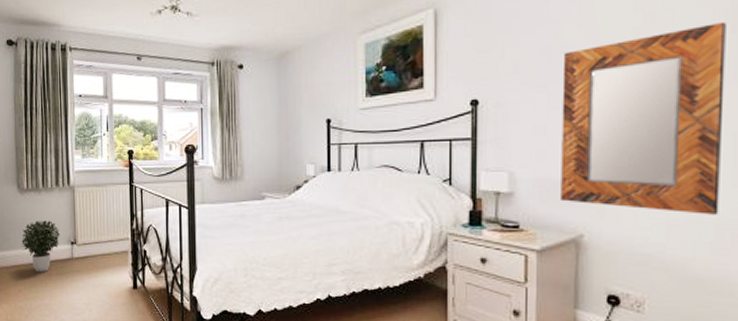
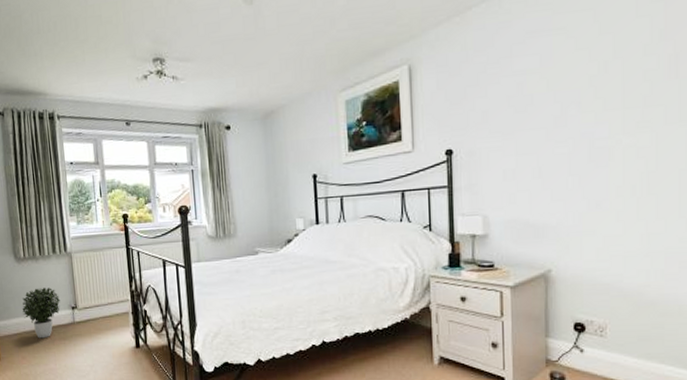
home mirror: present [561,21,726,215] -> none [527,67,670,245]

